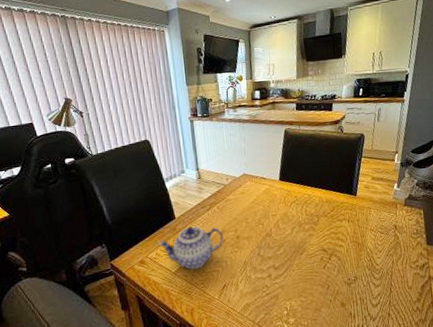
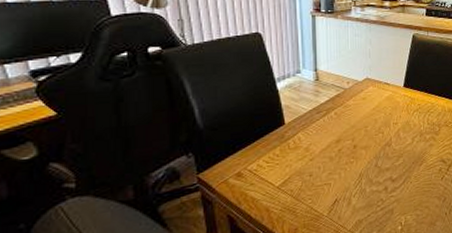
teapot: present [158,226,224,270] -> none [261,133,340,183]

